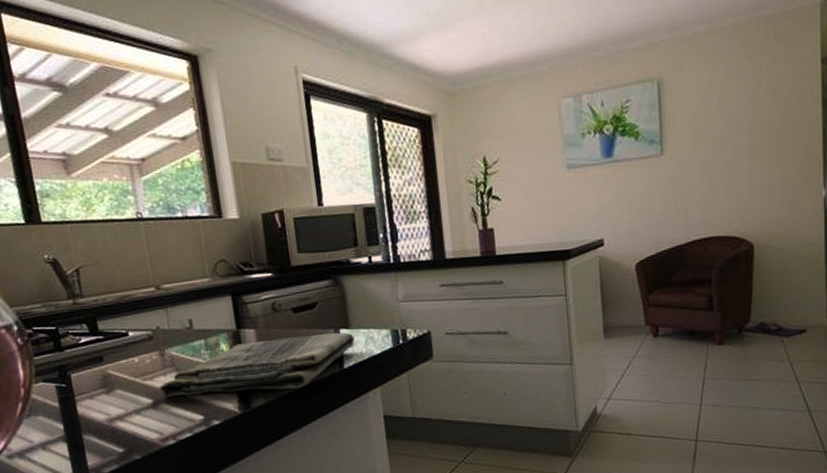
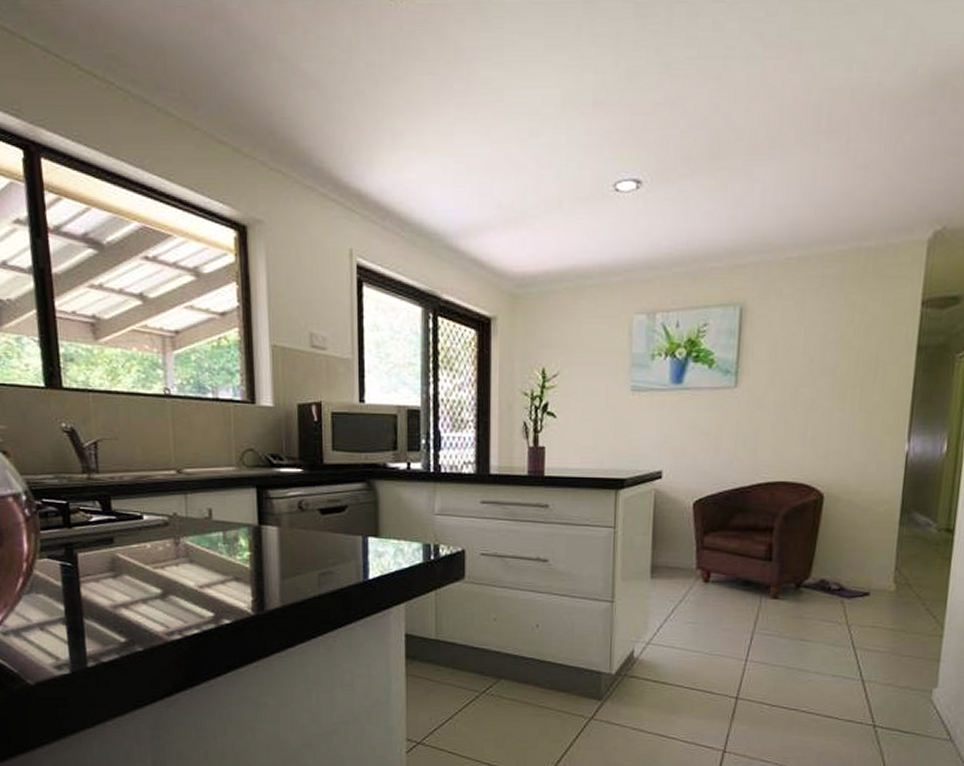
dish towel: present [159,332,355,398] -> none [170,539,383,595]

